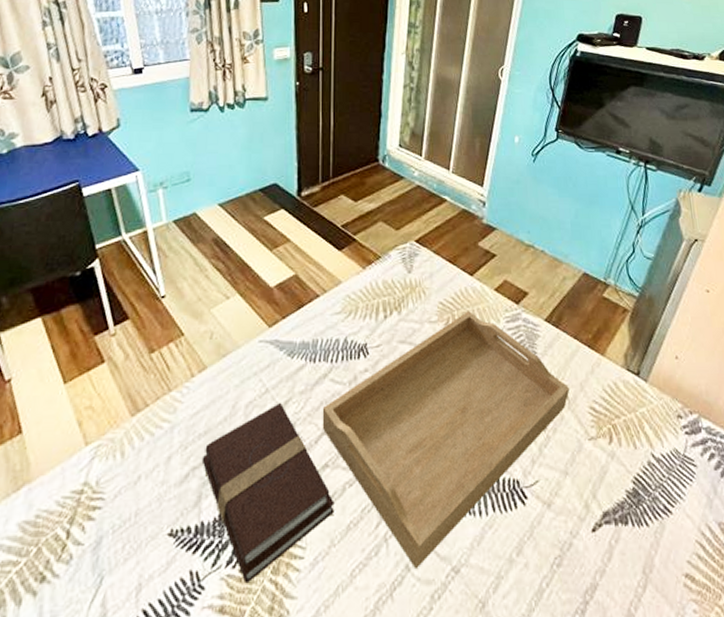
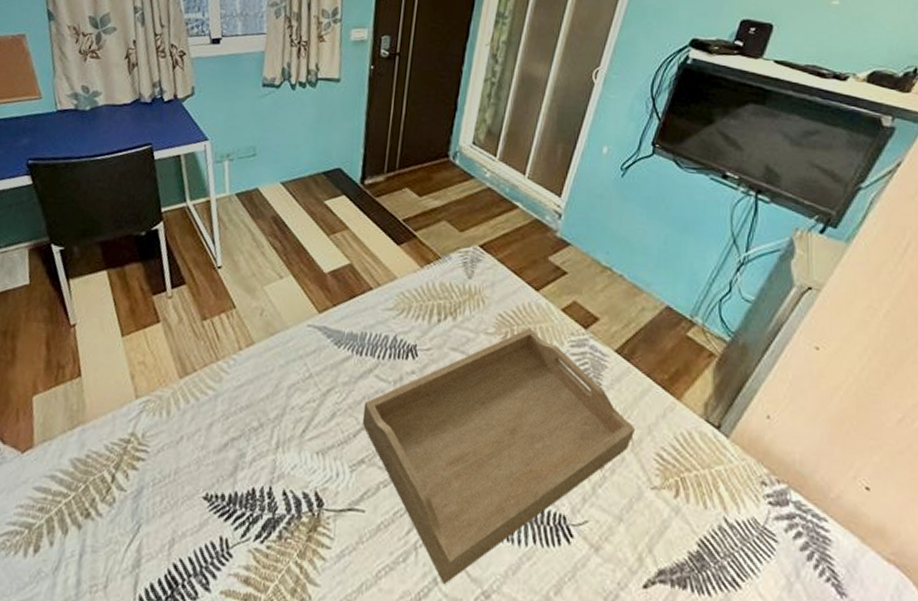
book: present [201,402,335,584] -> none [241,389,367,561]

